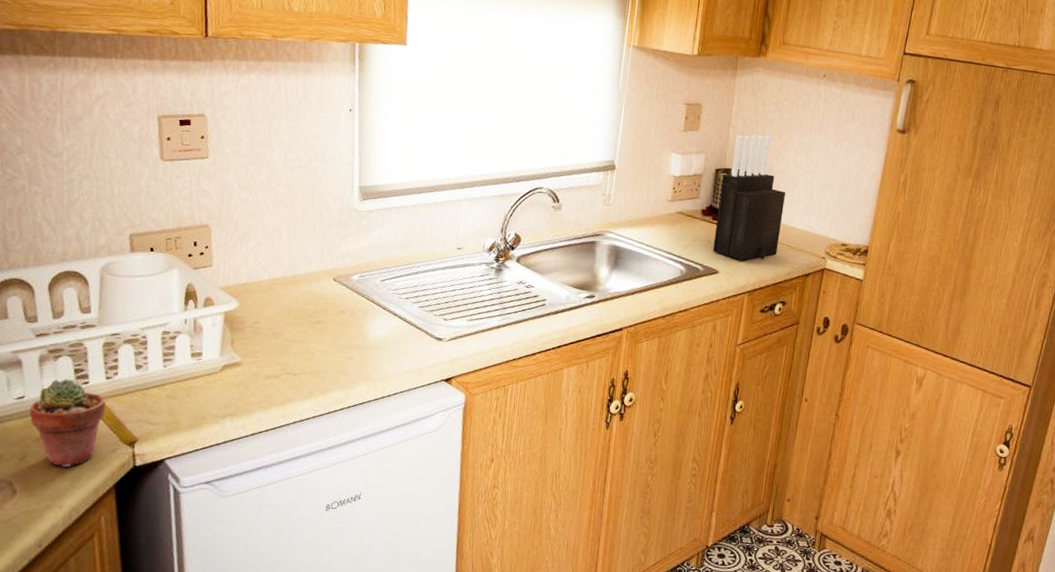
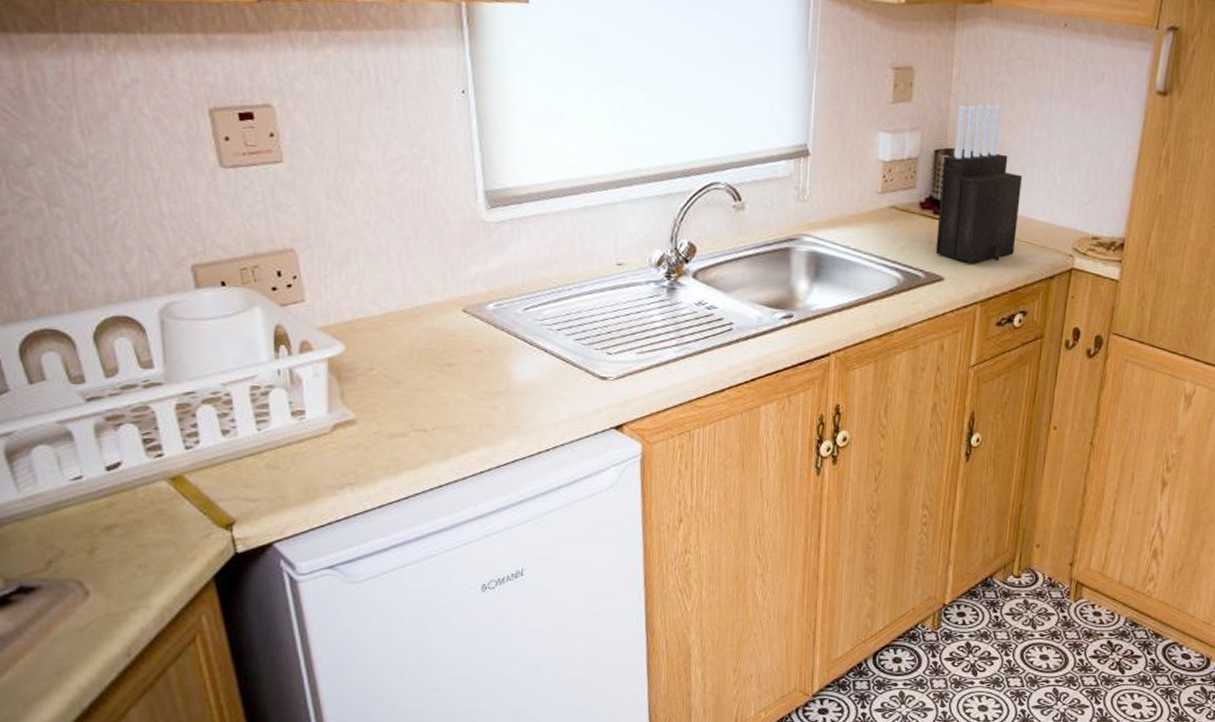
potted succulent: present [29,378,106,468] -> none [91,451,190,560]

